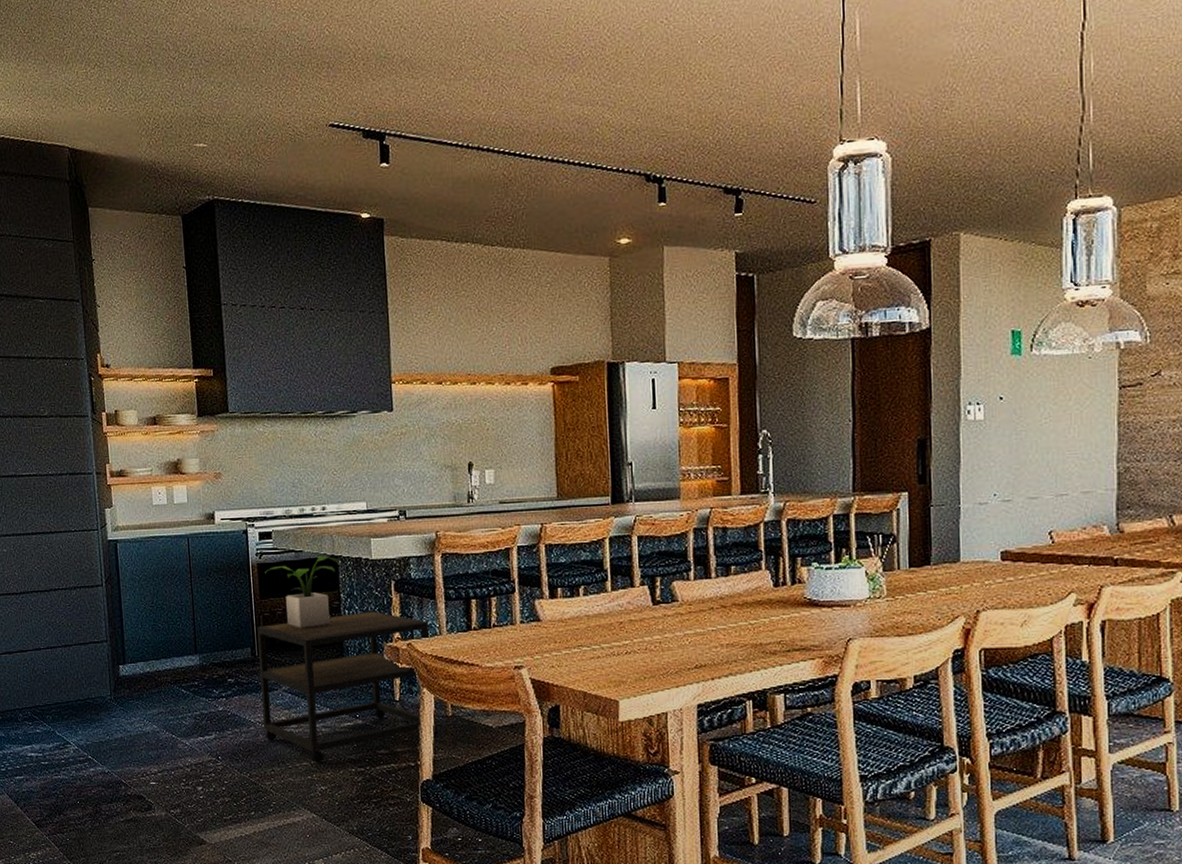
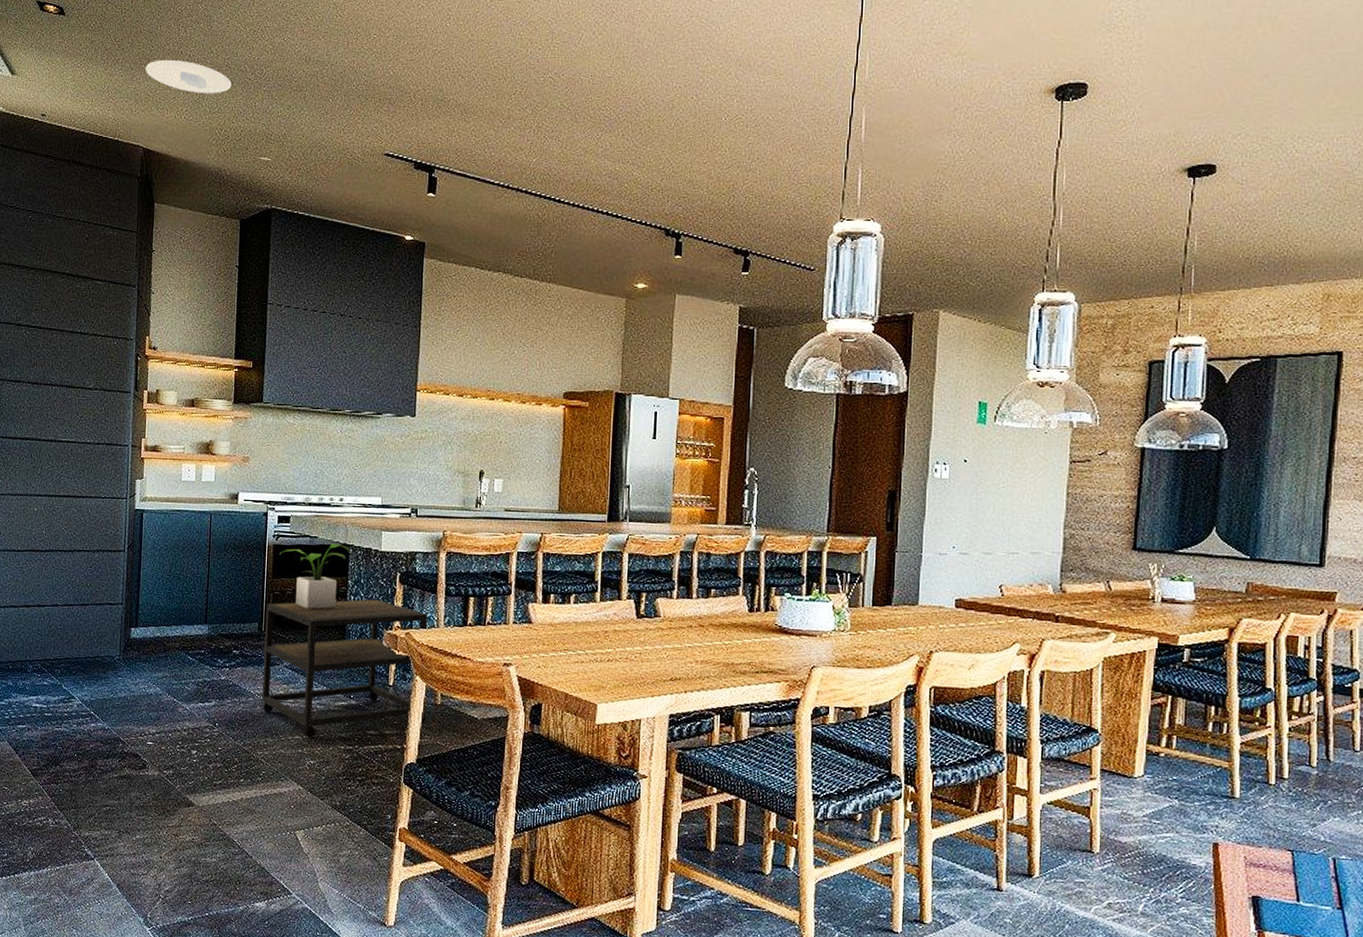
recessed light: none [60,45,155,81] -> present [145,59,232,94]

